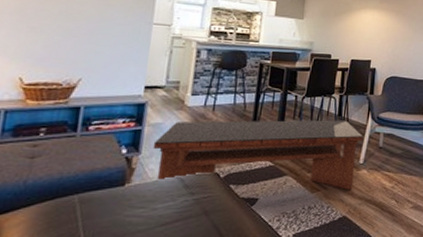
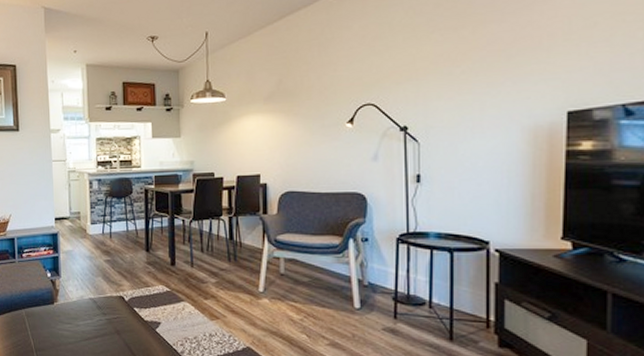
coffee table: present [152,120,364,191] -> none [68,244,261,321]

